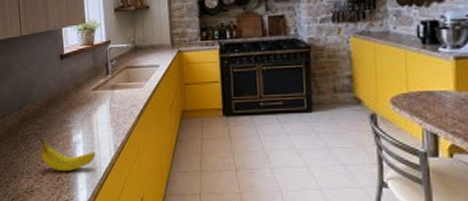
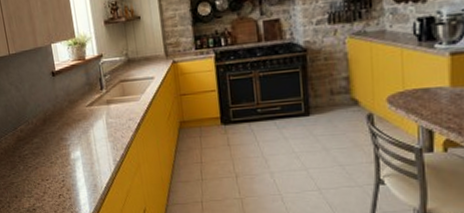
fruit: present [39,139,96,171] -> none [37,158,96,188]

